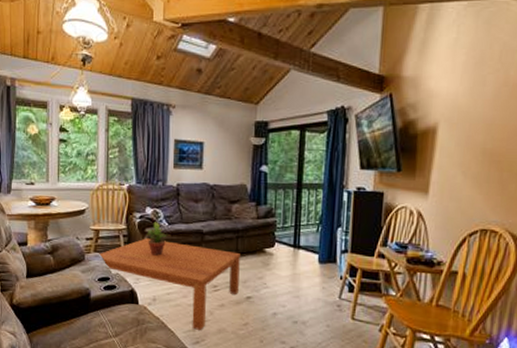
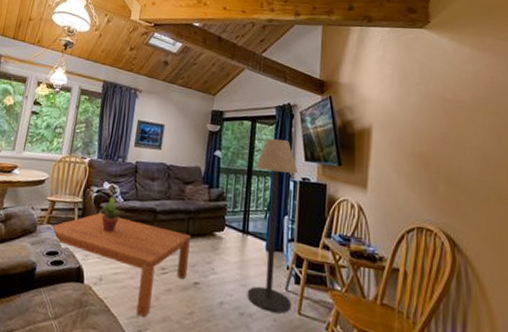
floor lamp: none [300,148,353,320] -> present [247,139,299,314]

